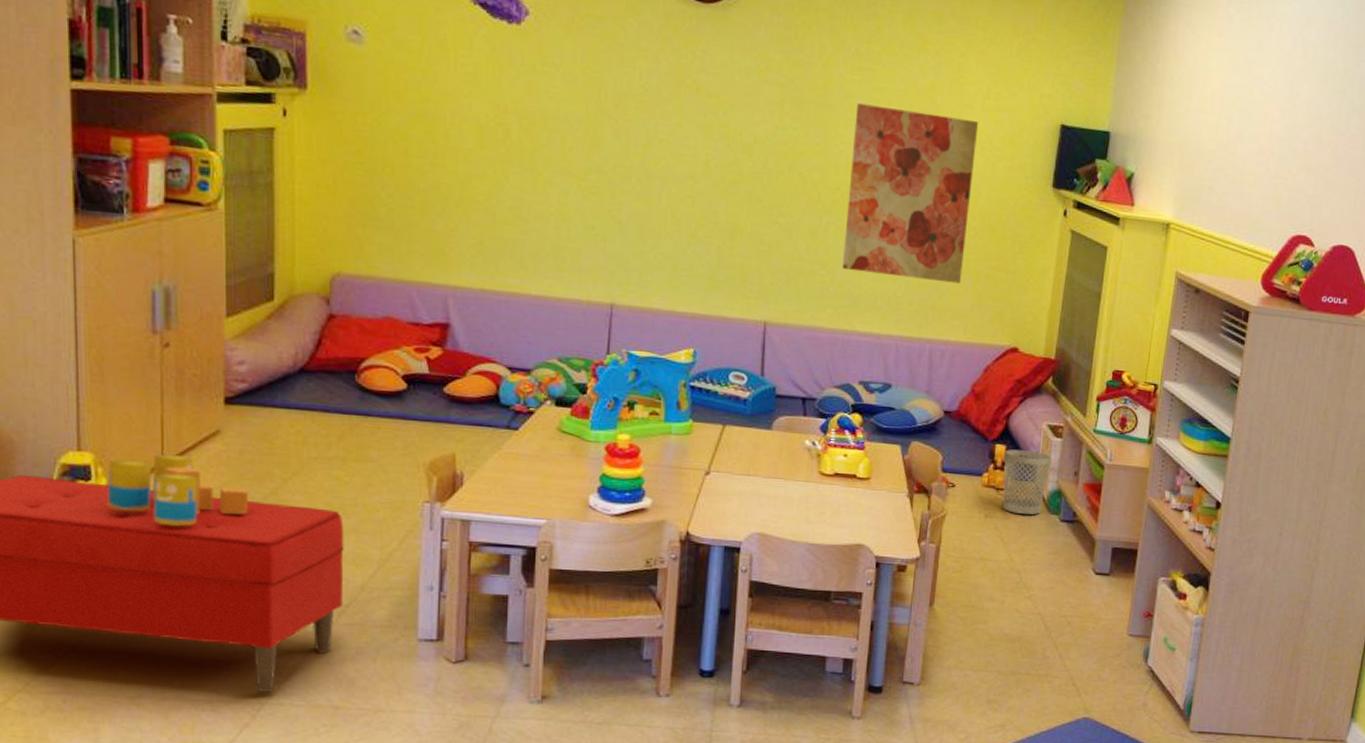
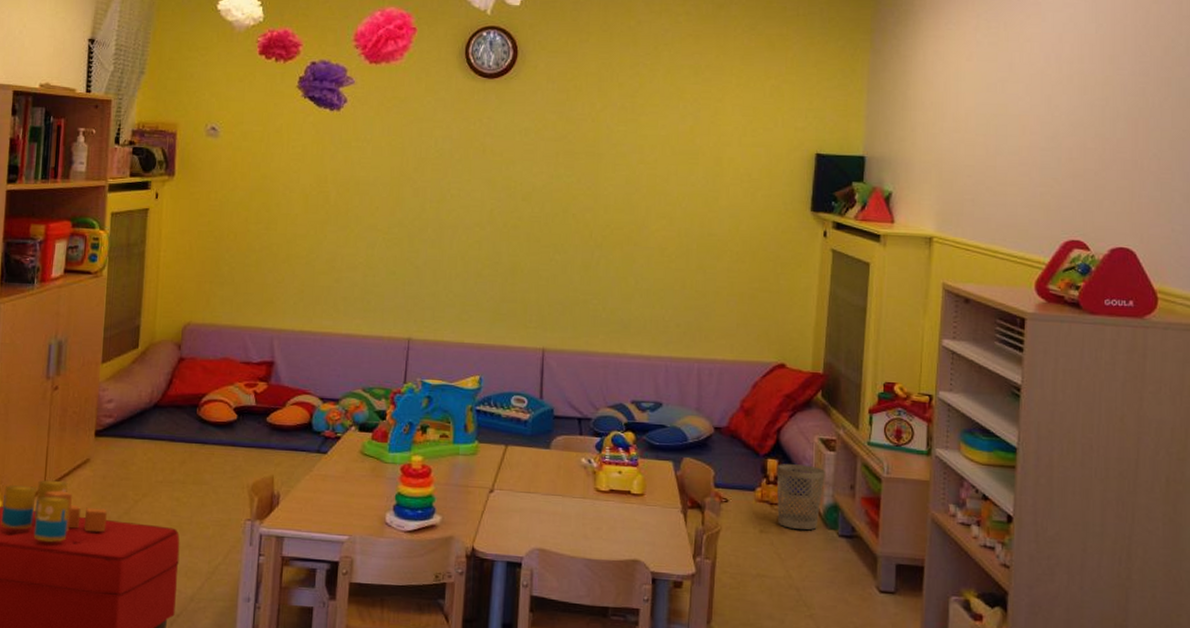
wall art: present [843,103,979,284] -> none [614,150,737,306]

